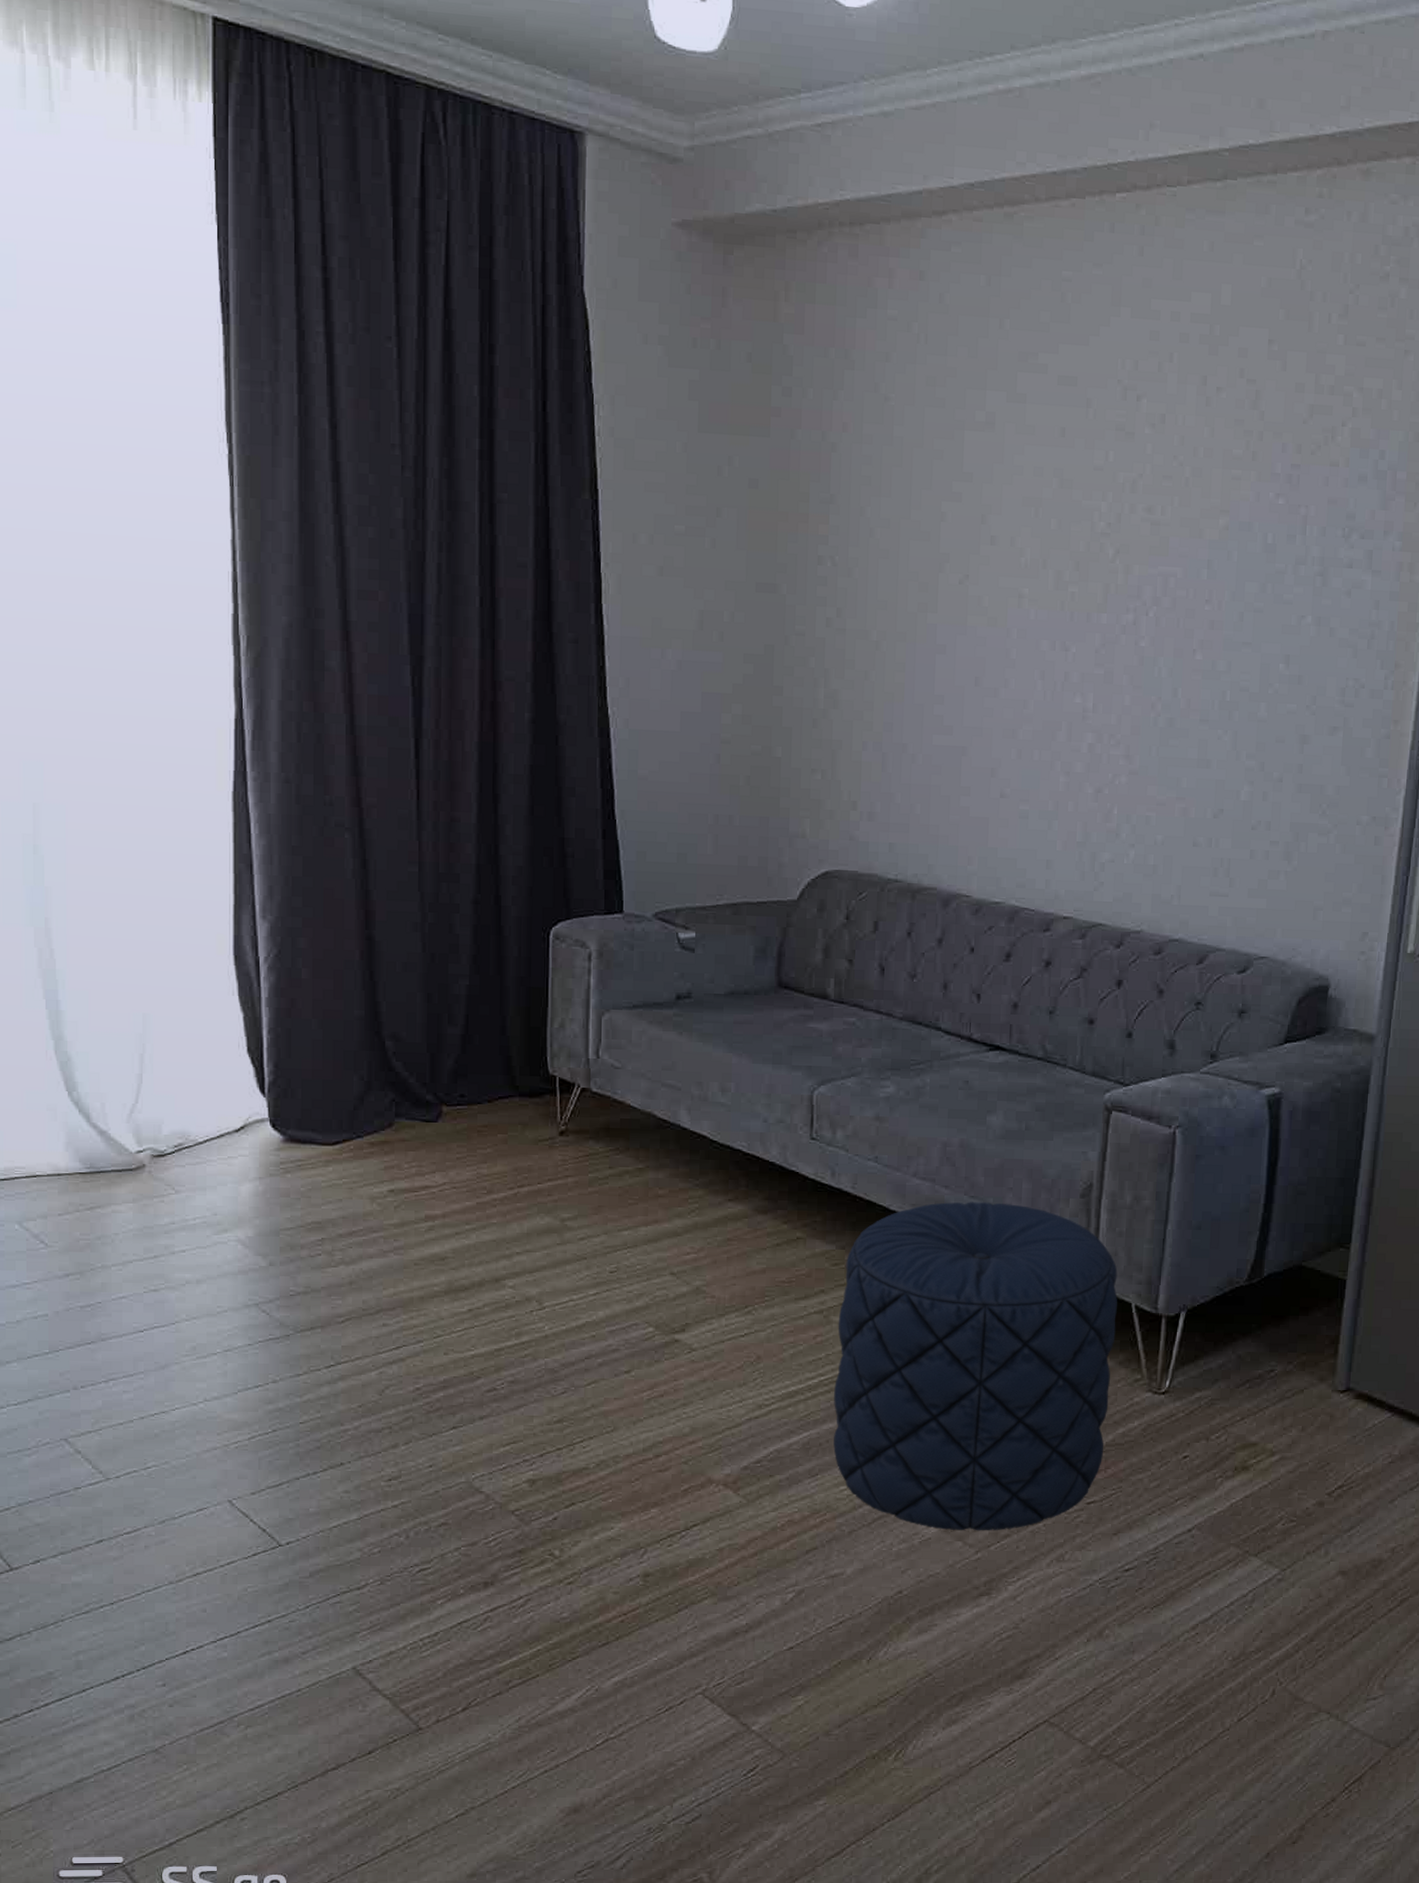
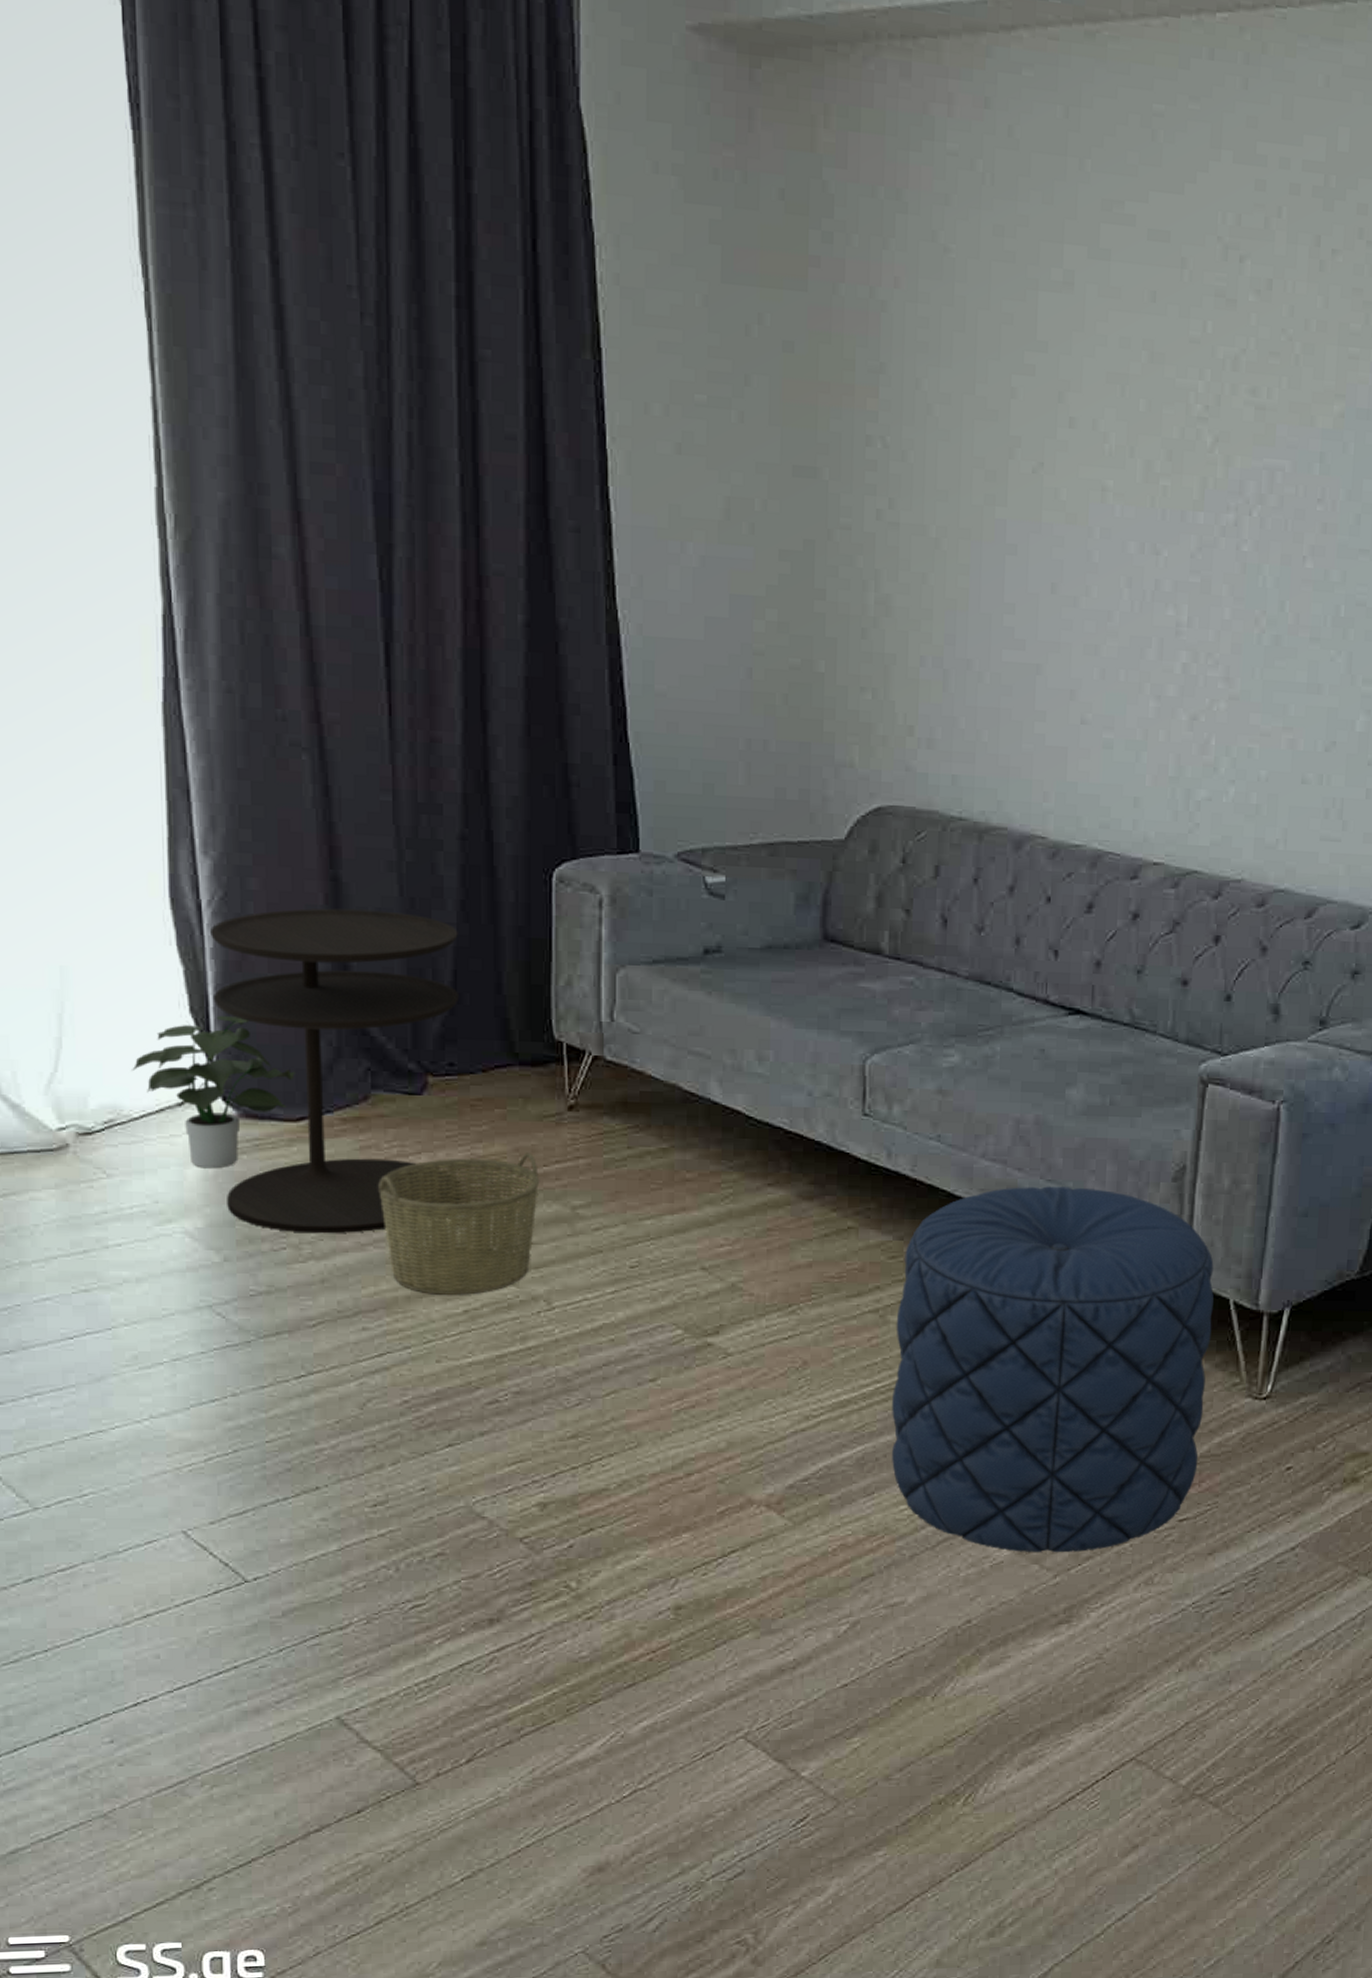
potted plant: none [198,1055,333,1186] -> present [132,1016,295,1169]
side table: none [266,963,470,1242] -> present [210,908,460,1234]
basket: none [399,1172,535,1296] -> present [378,1152,540,1295]

